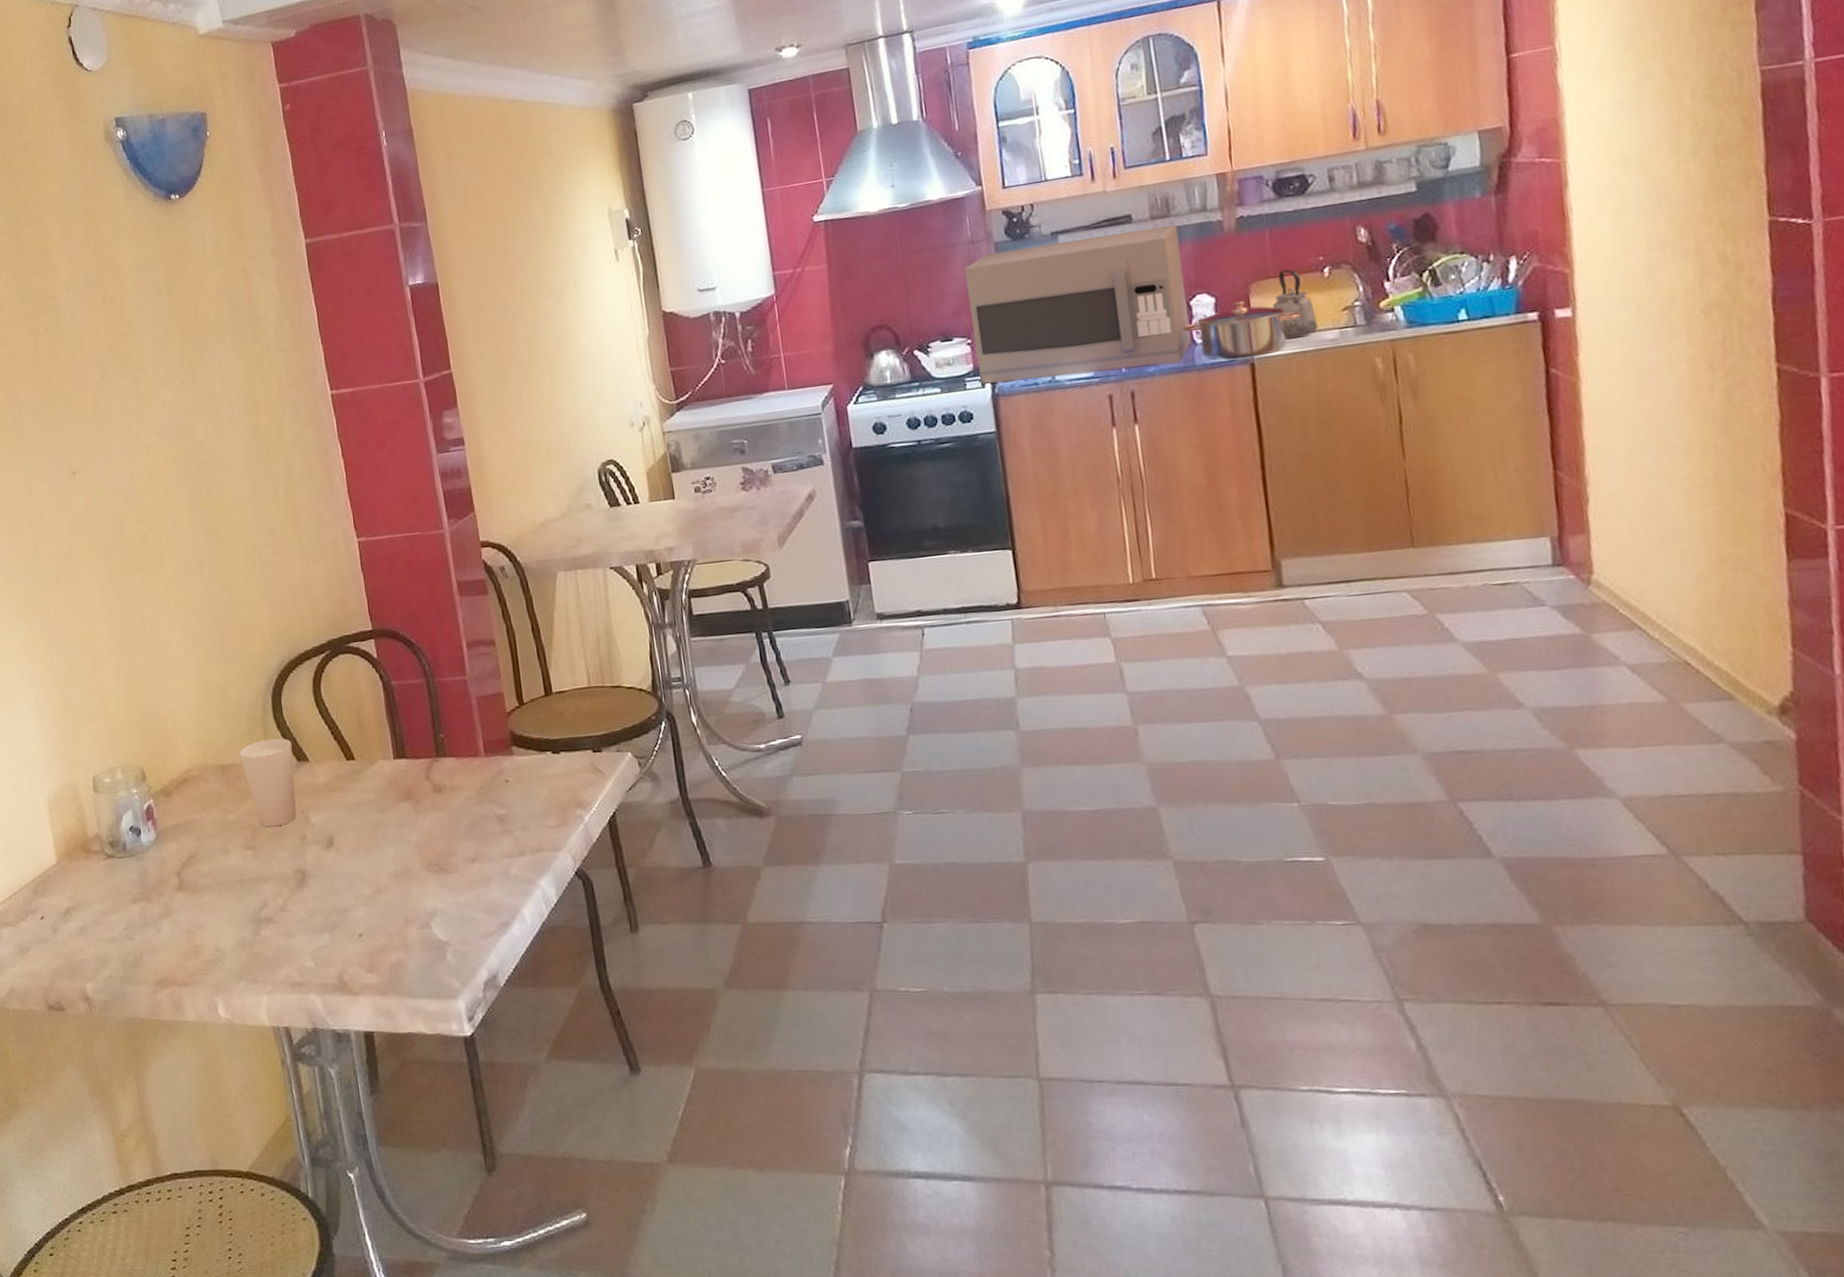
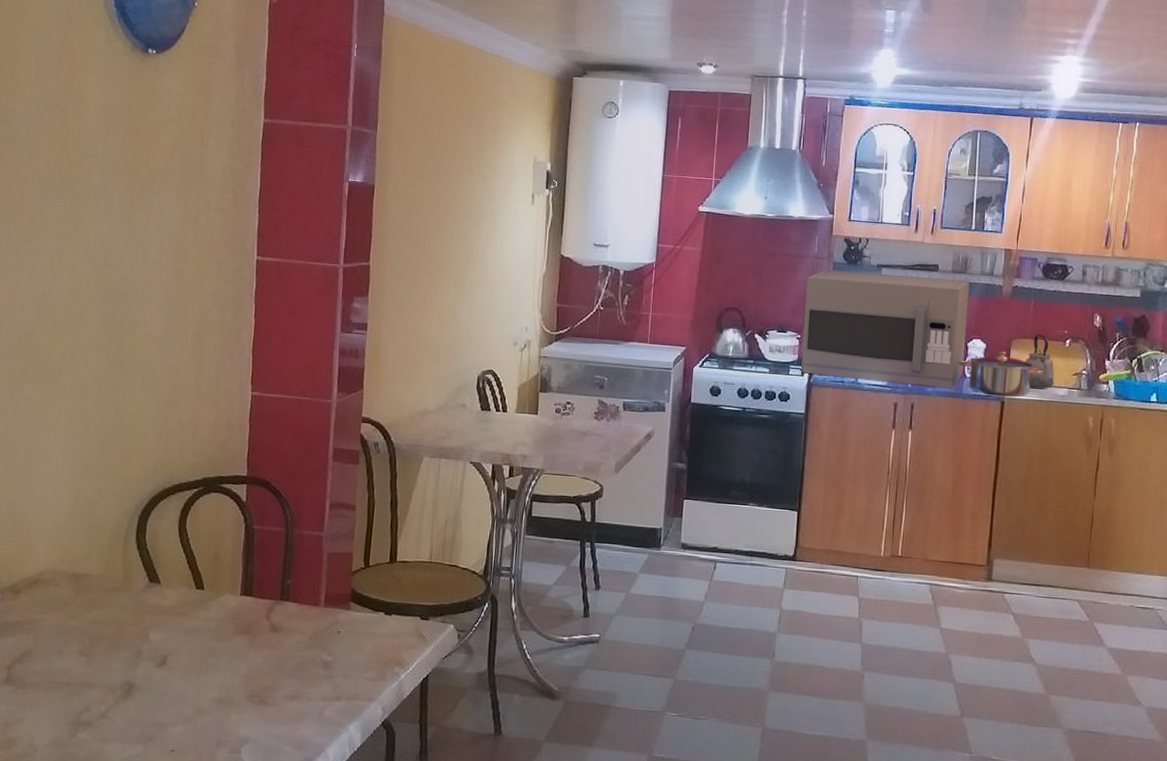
cup: present [239,738,297,827] -> none [94,557,148,639]

